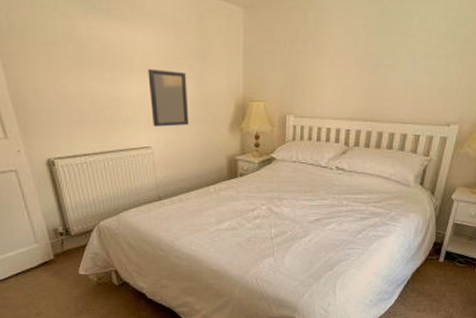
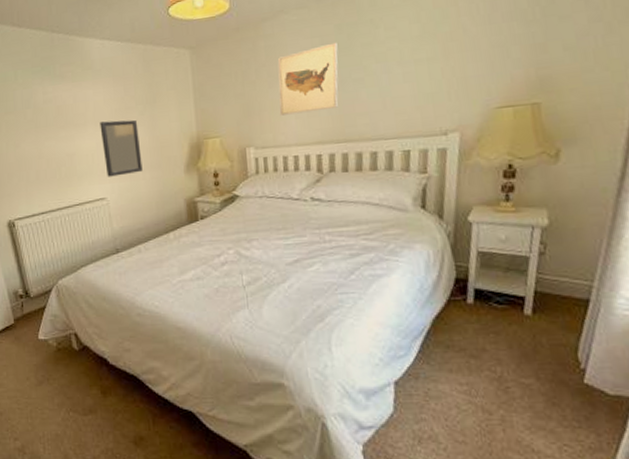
wall art: none [319,26,377,90] -> present [277,42,338,116]

